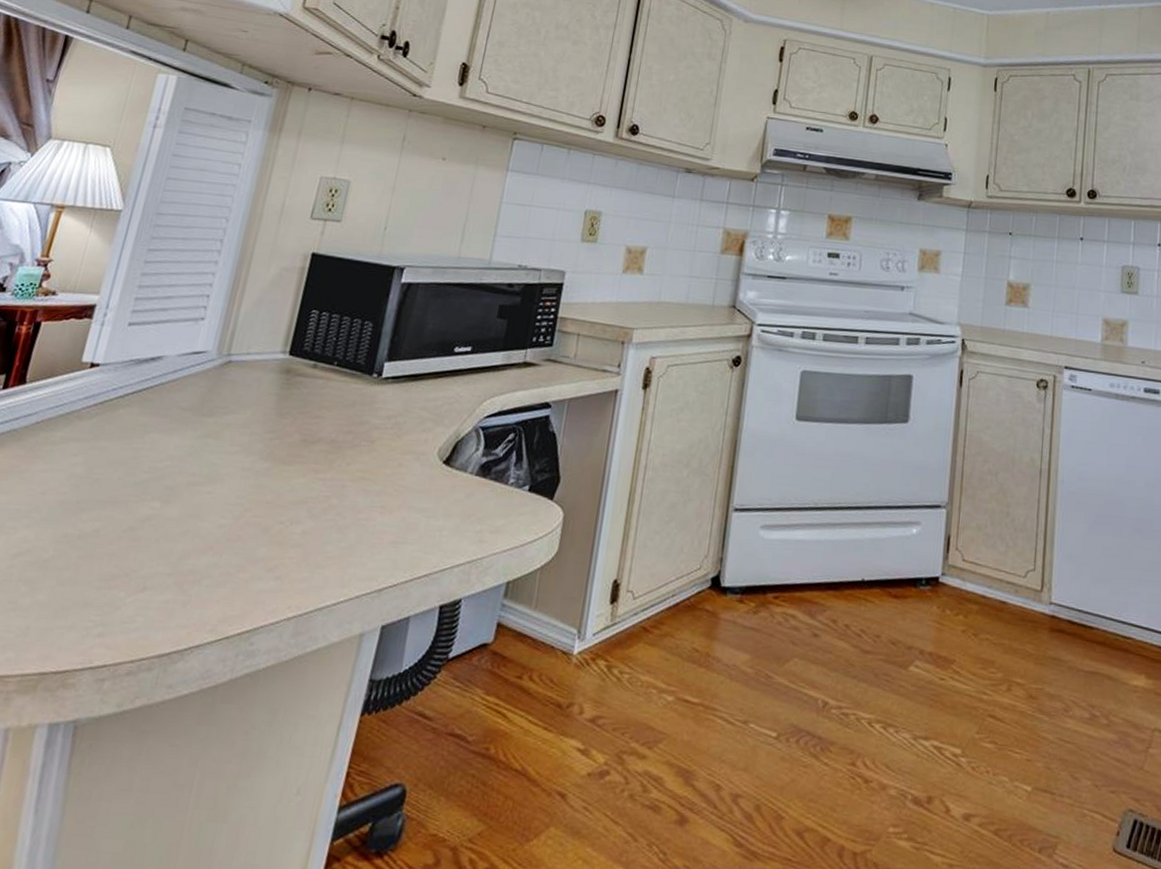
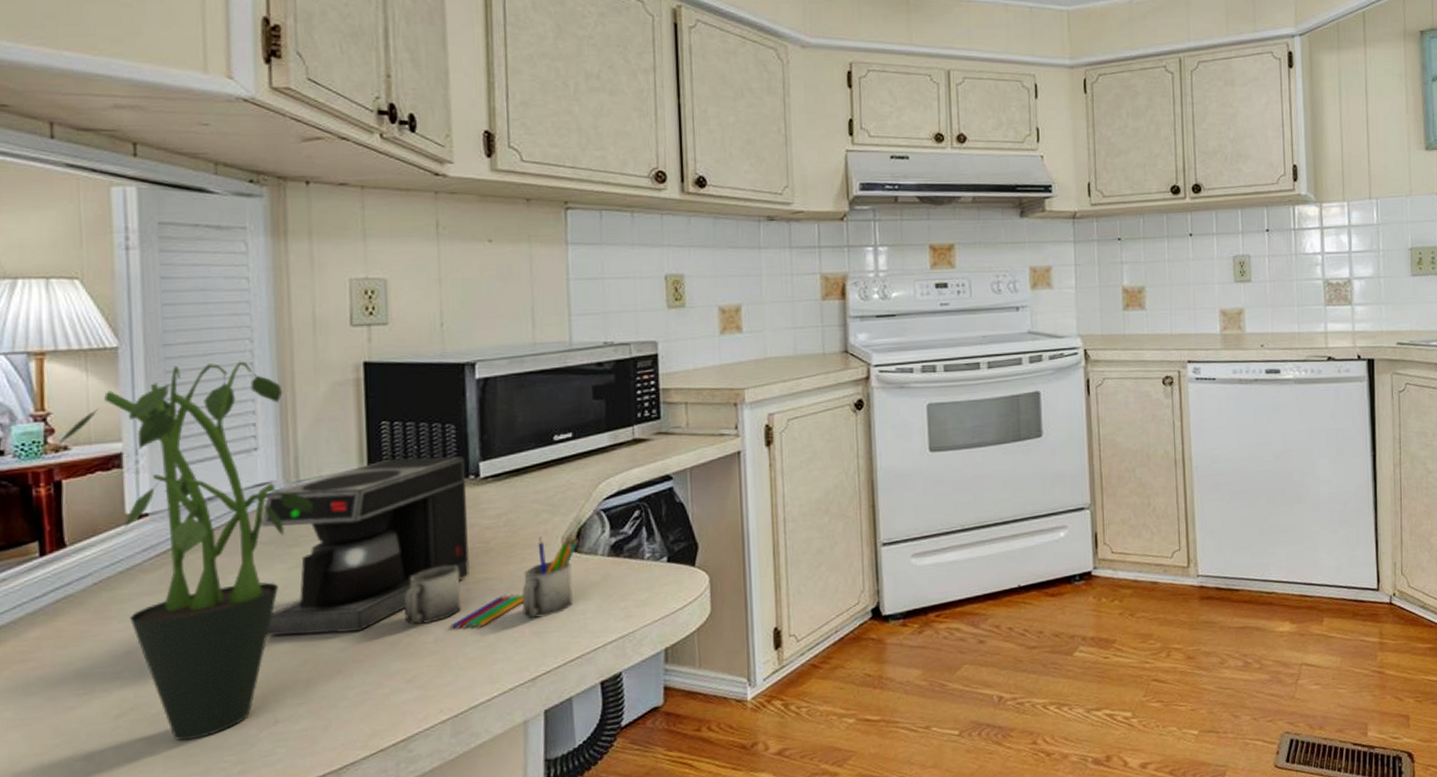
potted plant: none [50,233,240,592] -> present [59,361,313,741]
coffee maker: none [161,346,454,527] -> present [261,456,578,636]

